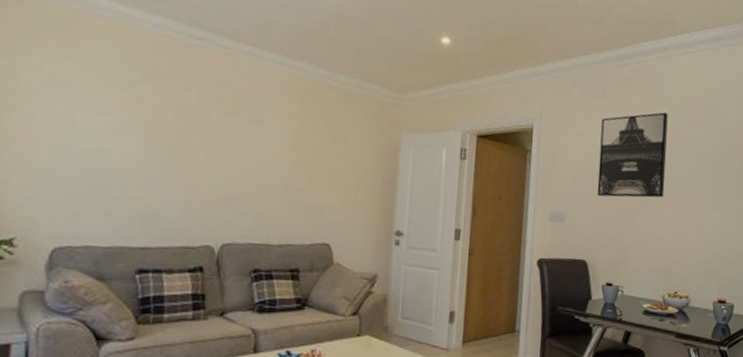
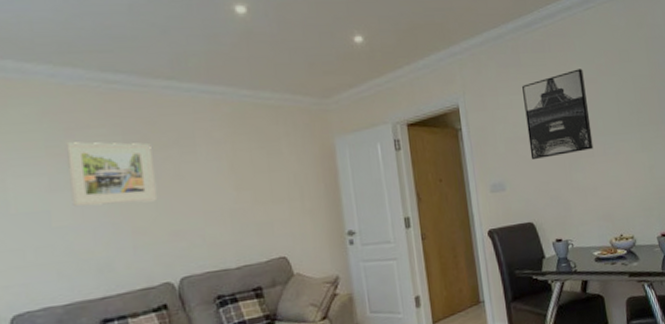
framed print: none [133,89,221,163] -> present [66,142,158,207]

